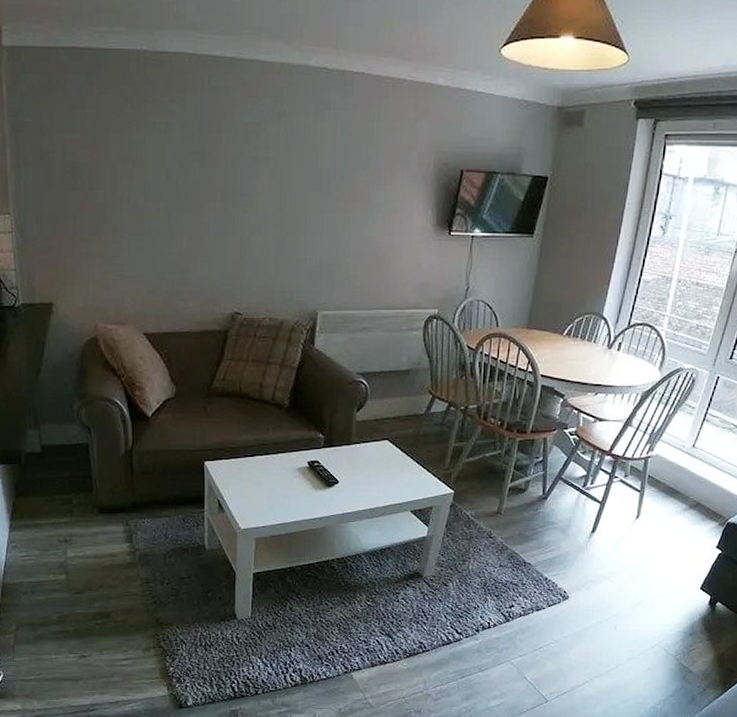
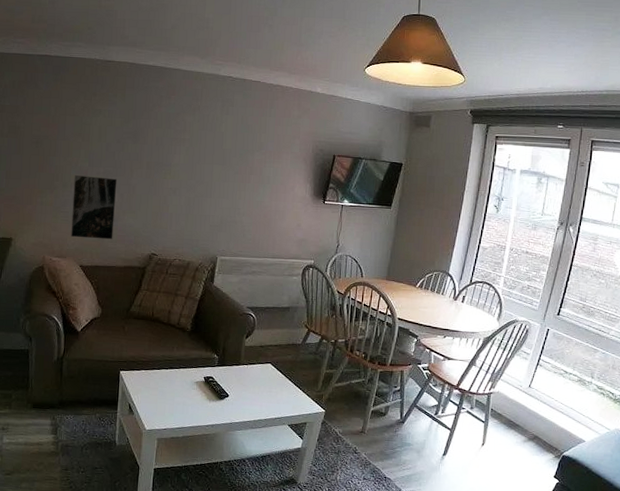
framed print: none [127,215,184,298] -> present [71,175,117,240]

